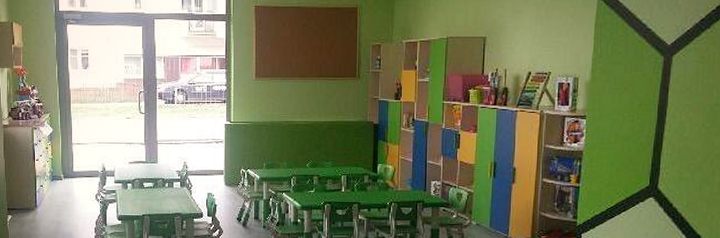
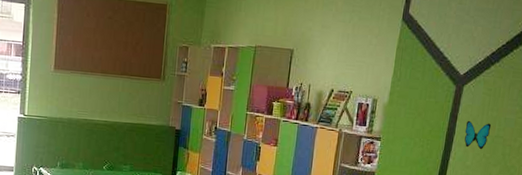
decorative butterfly: none [678,90,709,120] -> present [464,120,492,150]

